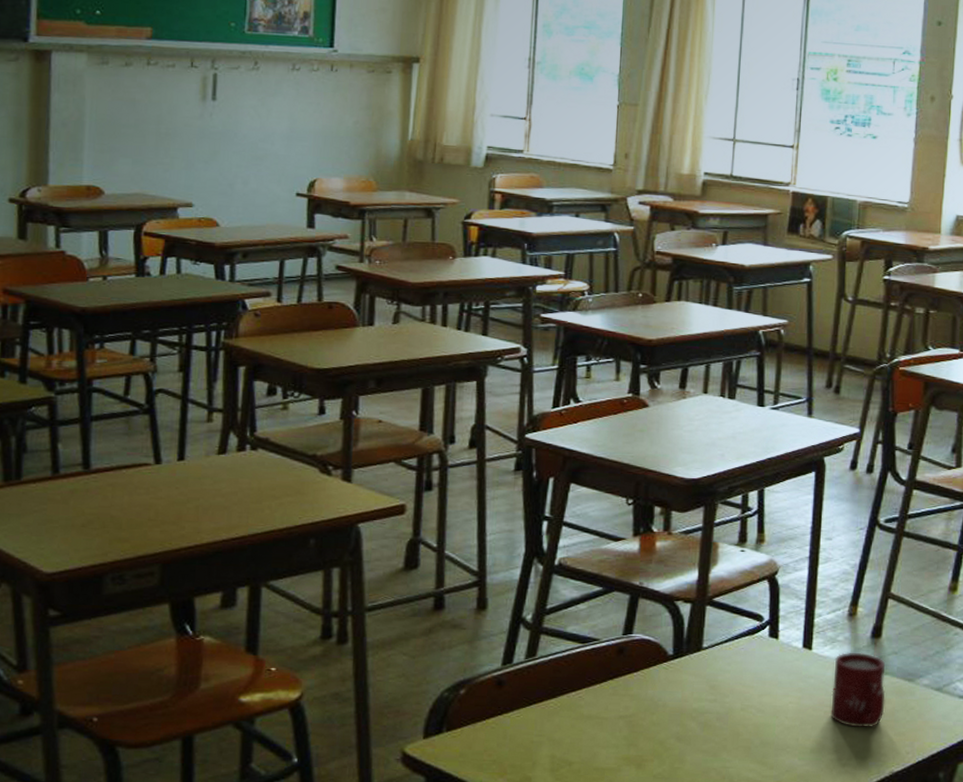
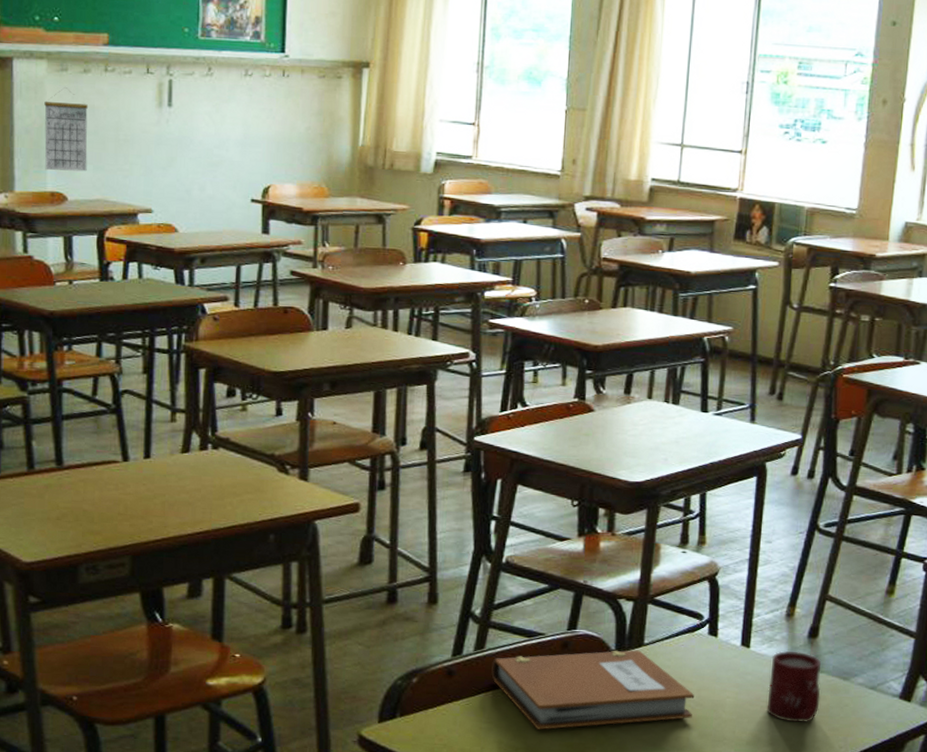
calendar: none [81,81,129,165] -> present [44,87,89,172]
notebook: none [543,654,756,742] -> present [491,650,695,730]

